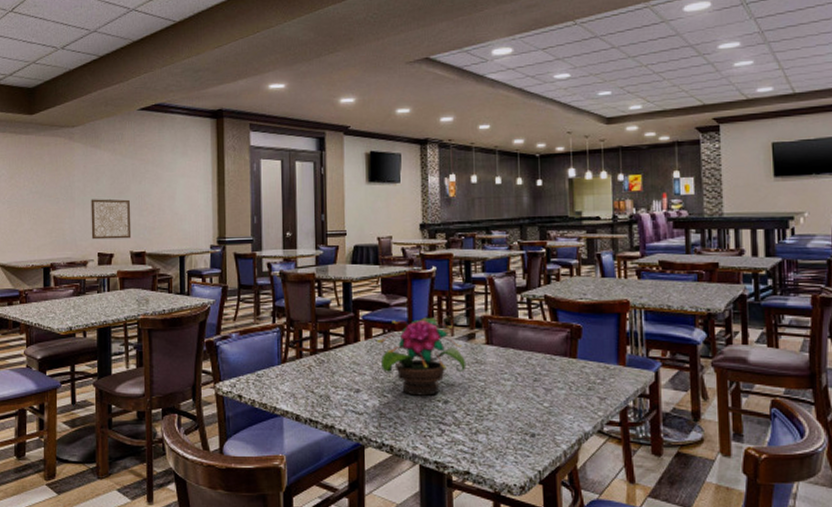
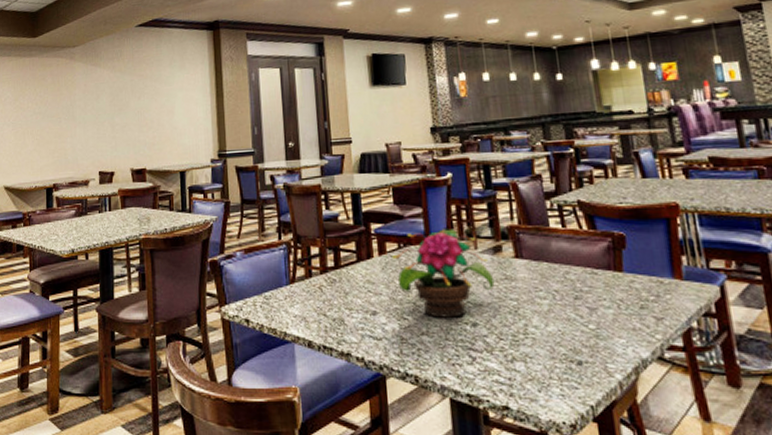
wall art: present [91,198,132,240] -> none [91,116,132,158]

